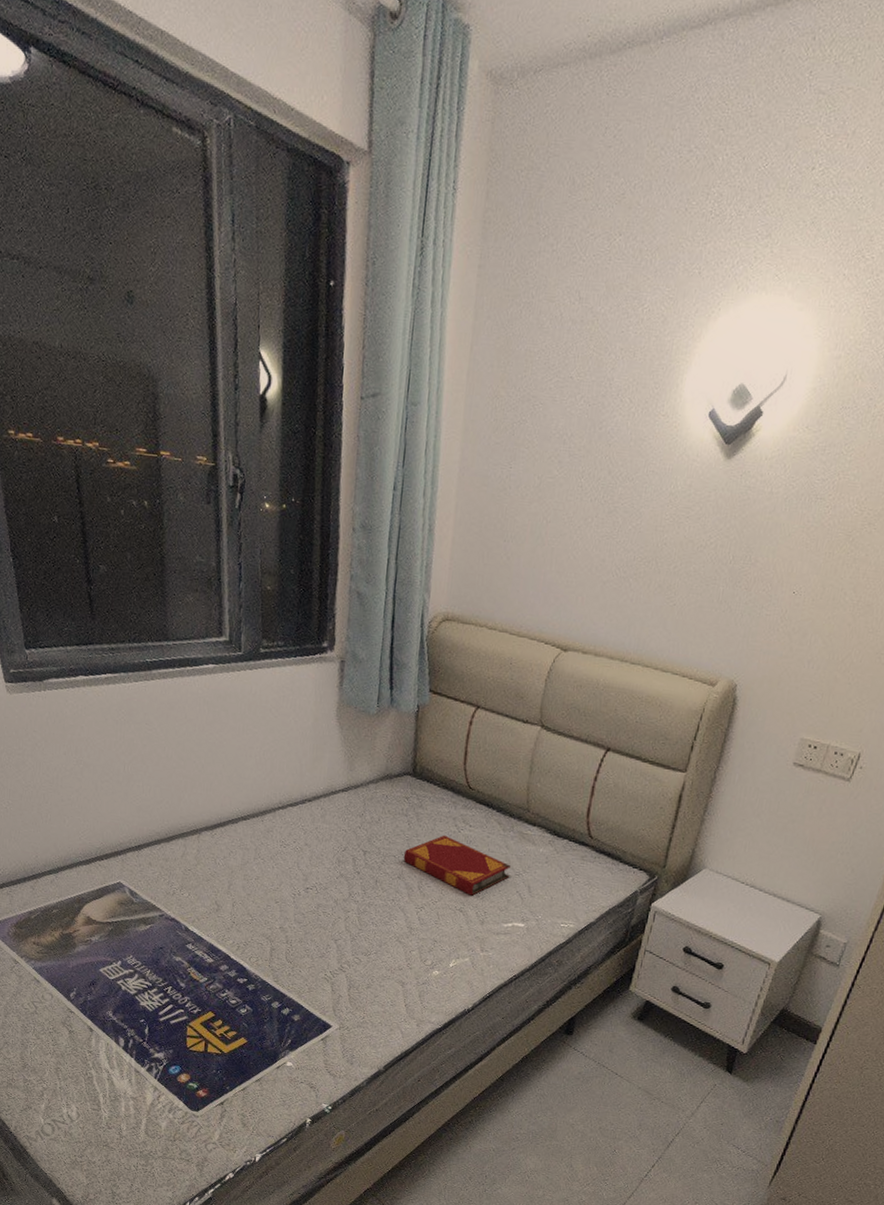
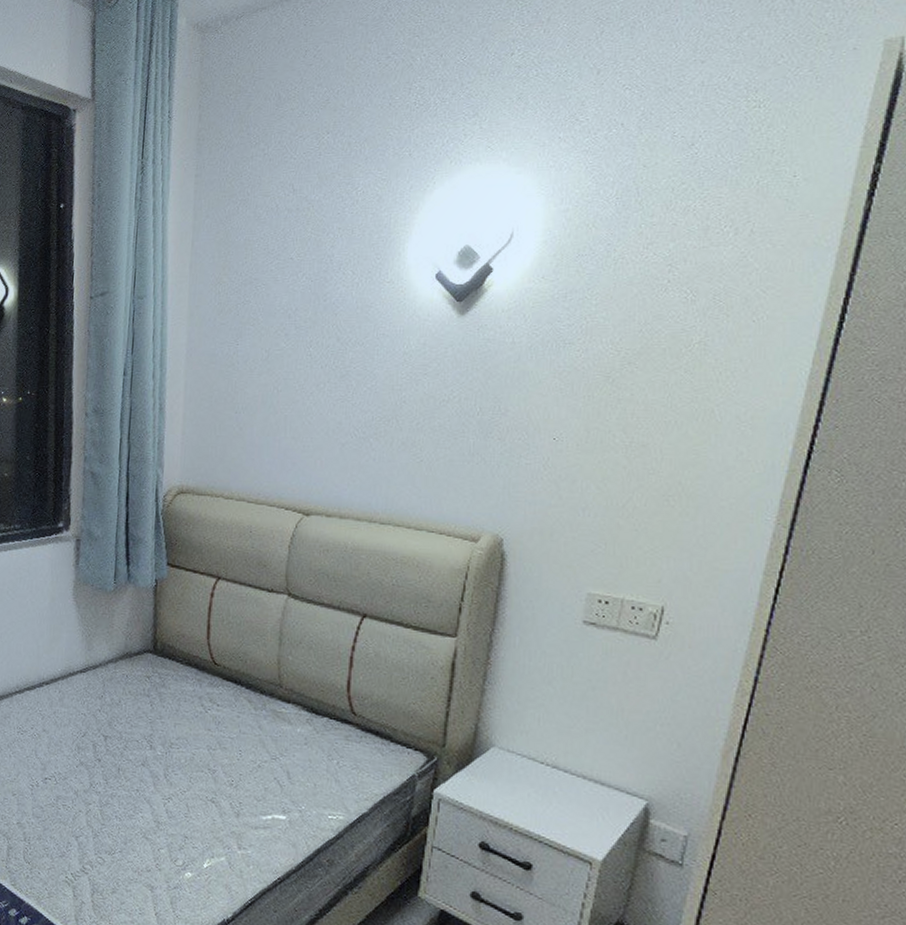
hardback book: present [403,835,512,896] -> none [147,716,267,784]

